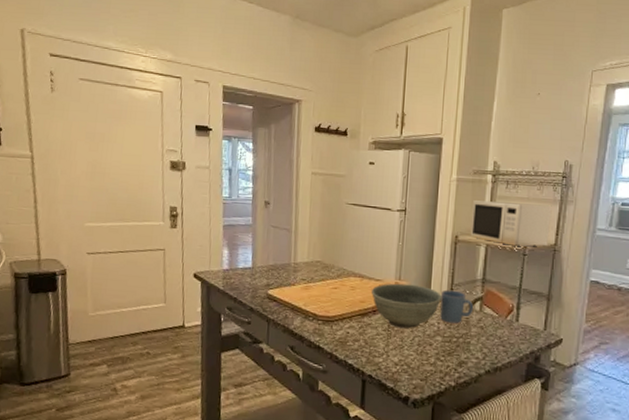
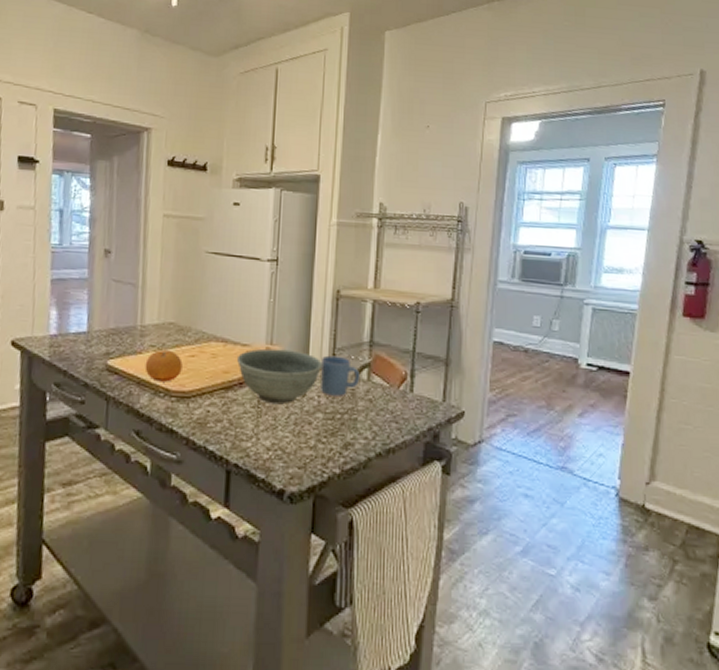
fruit: none [297,283,327,309] -> present [145,350,183,382]
microwave: present [470,200,552,247] -> none [354,248,447,303]

